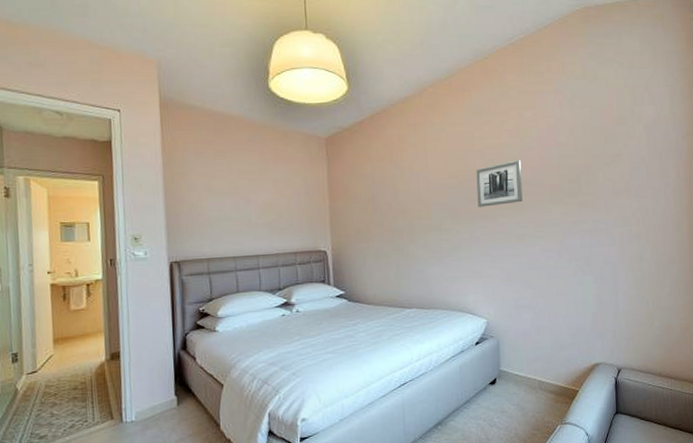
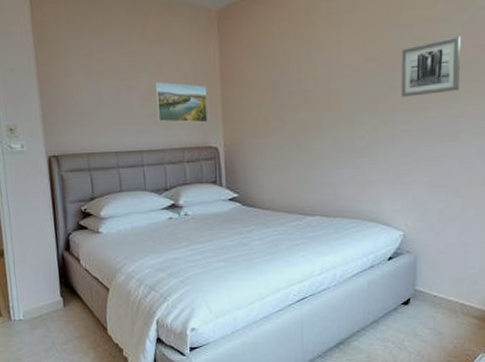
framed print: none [271,196,318,231] -> present [154,82,208,123]

